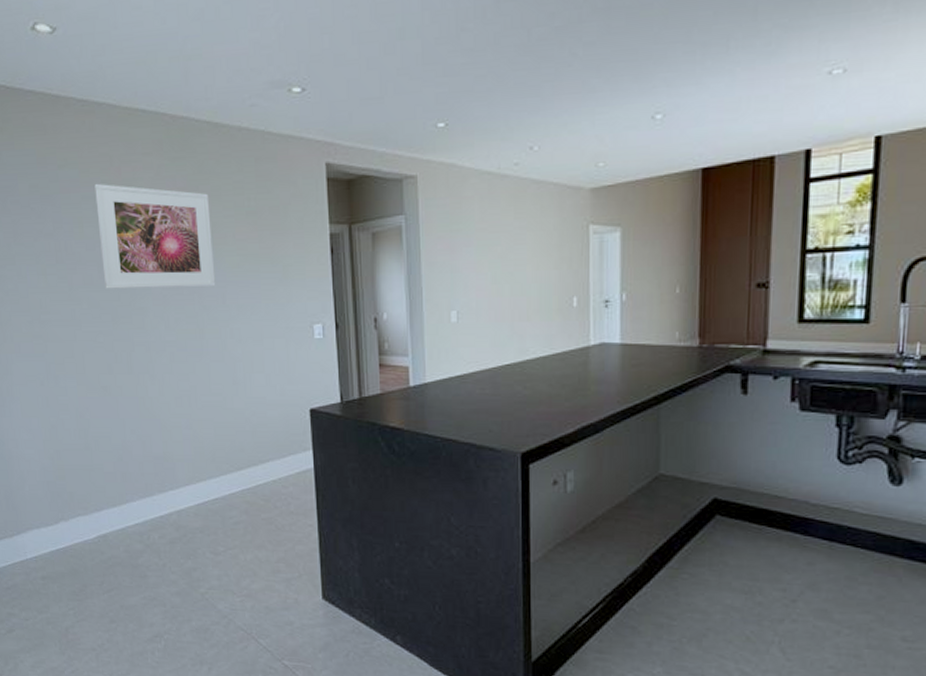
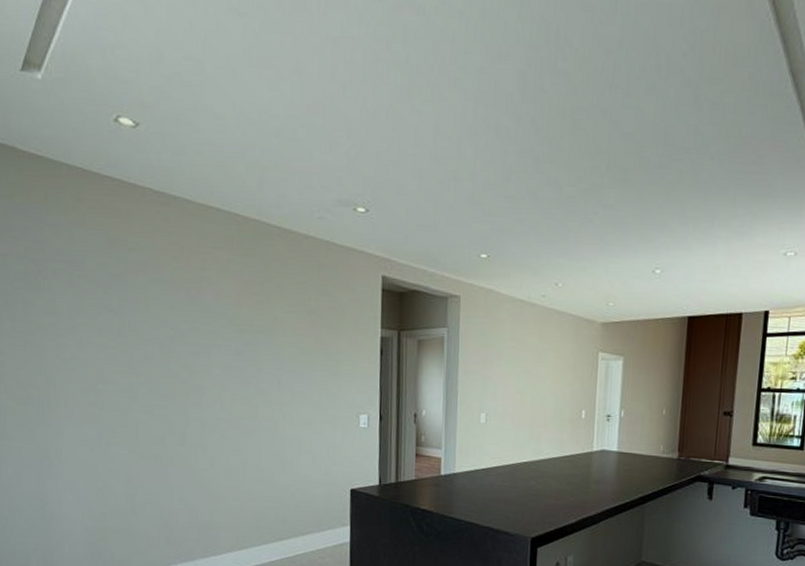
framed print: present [94,183,216,289] -> none [163,268,273,374]

